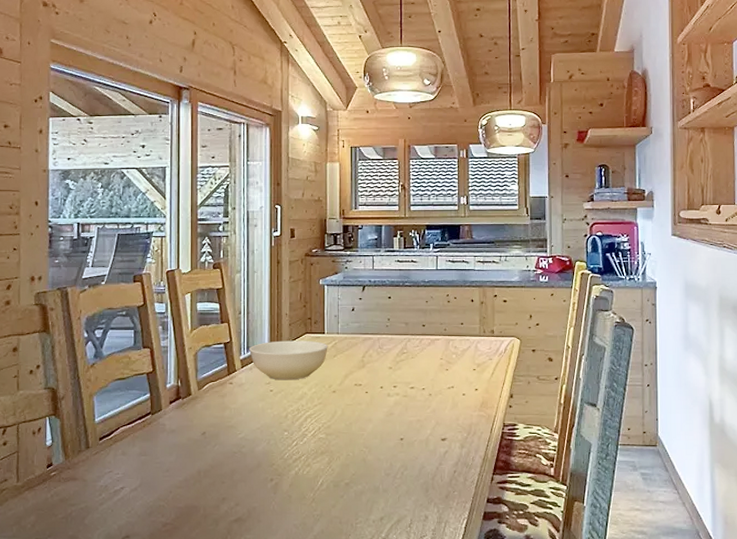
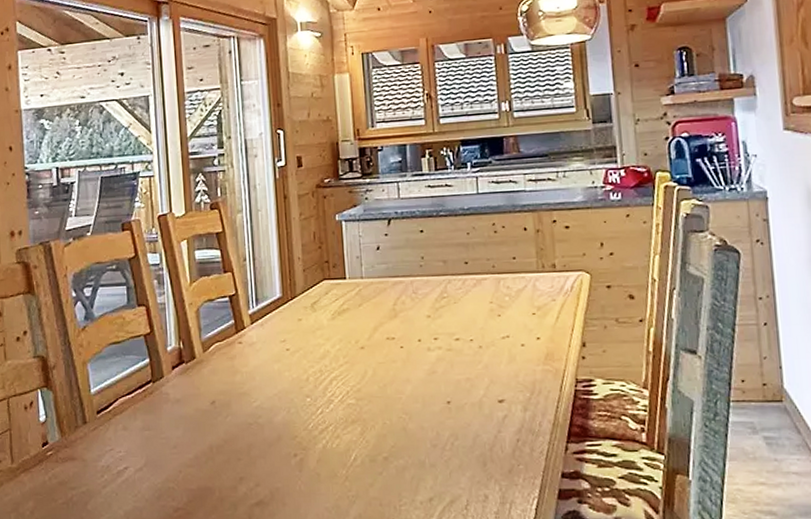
bowl: present [249,340,328,380] -> none [258,288,351,337]

